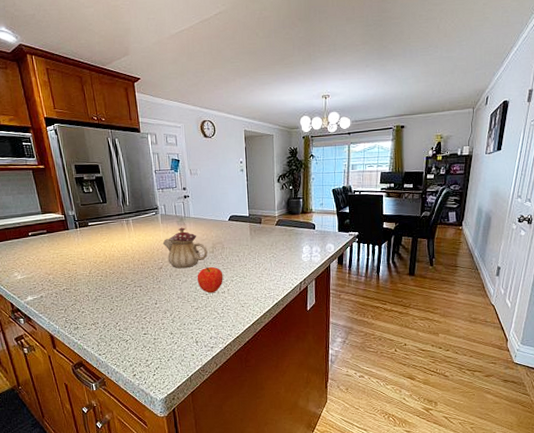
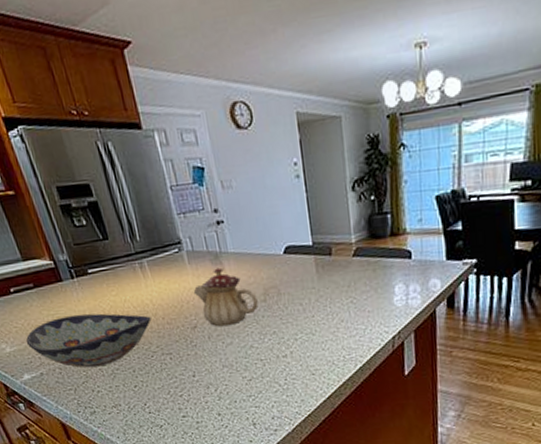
decorative bowl: none [34,254,130,294] -> present [25,313,151,368]
fruit: present [197,266,223,294] -> none [246,321,283,359]

